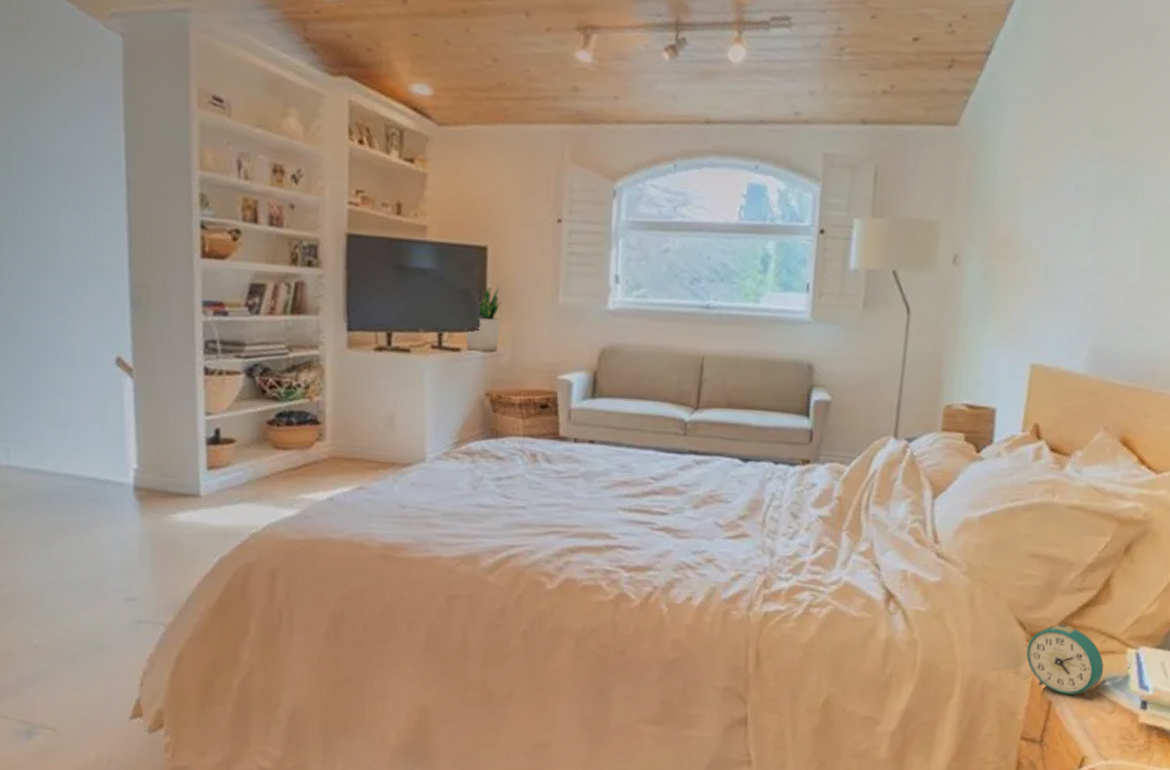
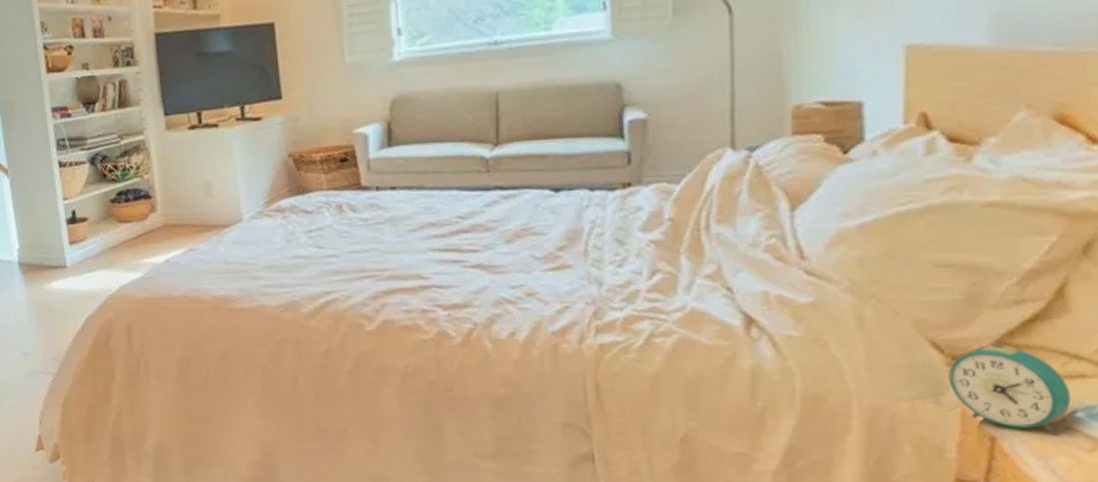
decorative vase: none [237,253,270,305] -> present [75,62,100,105]
planter: present [465,286,501,353] -> none [263,57,295,119]

